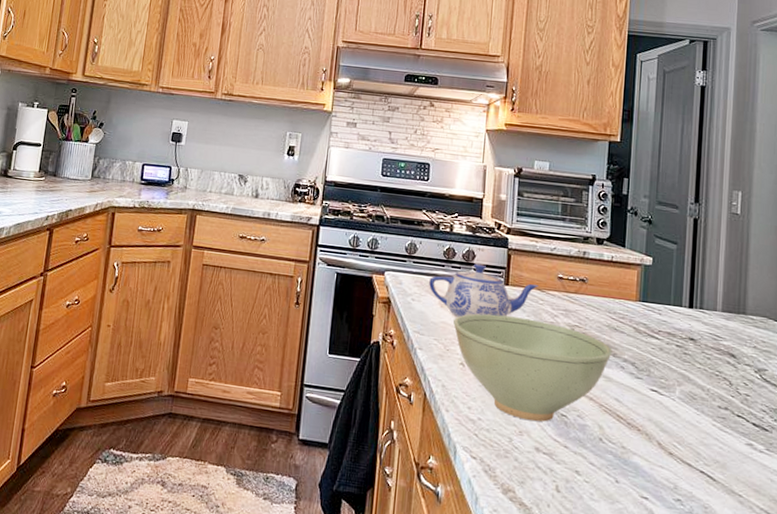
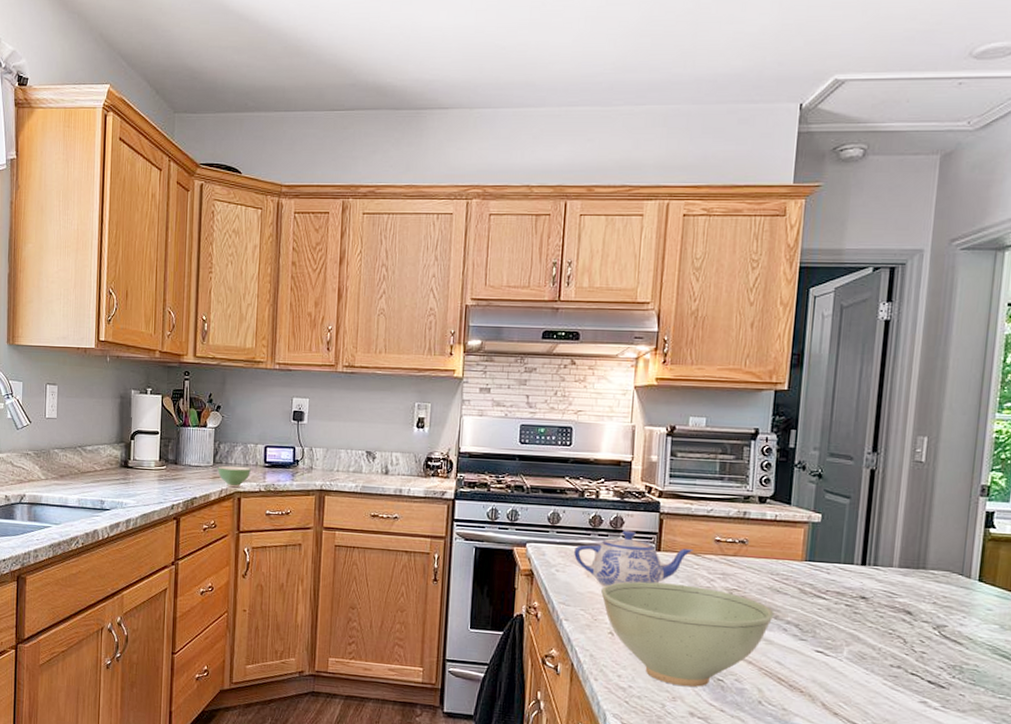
bowl: none [94,180,128,203] -> present [216,465,252,488]

